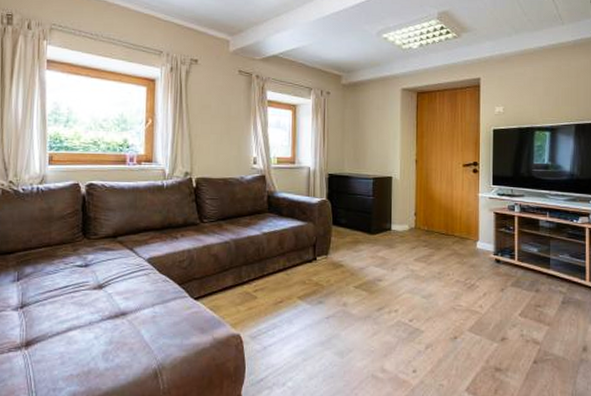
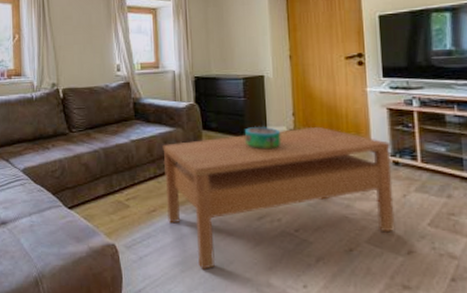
coffee table: none [293,226,494,358] -> present [162,126,395,269]
decorative bowl: none [370,223,403,246] -> present [244,126,281,150]

